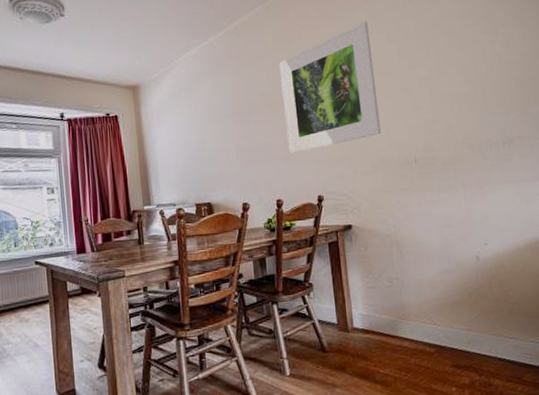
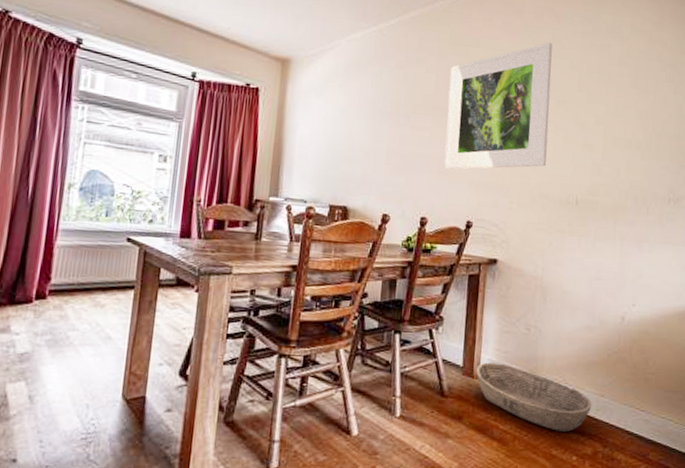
basket: none [350,315,462,368] -> present [476,362,592,432]

